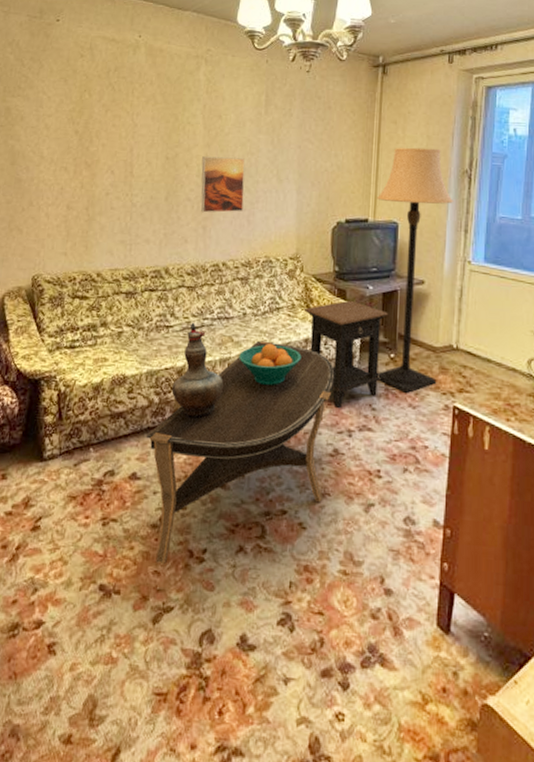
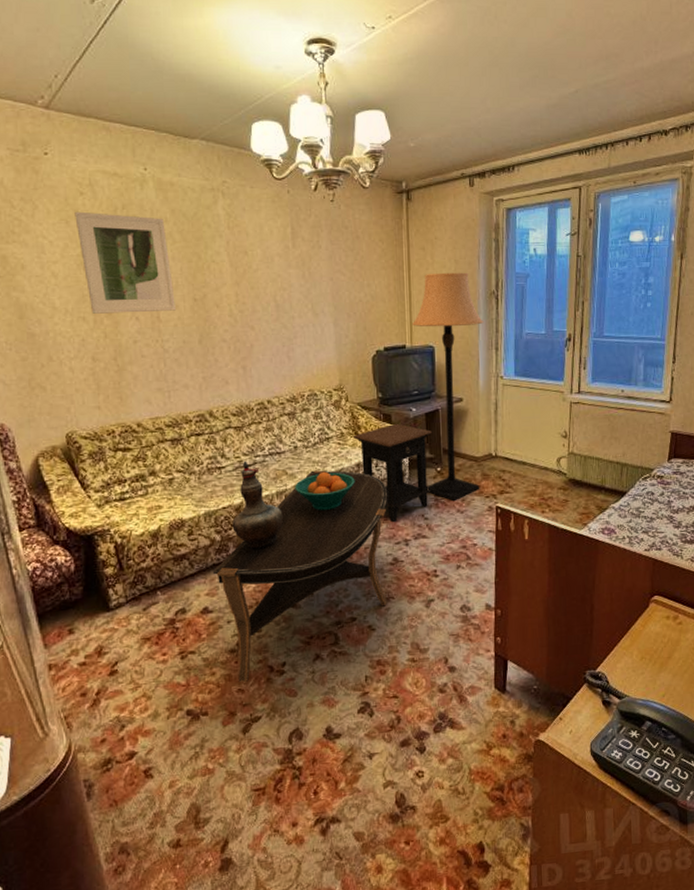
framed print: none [72,71,150,167] -> present [75,211,177,314]
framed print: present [201,156,245,213] -> none [232,294,283,353]

